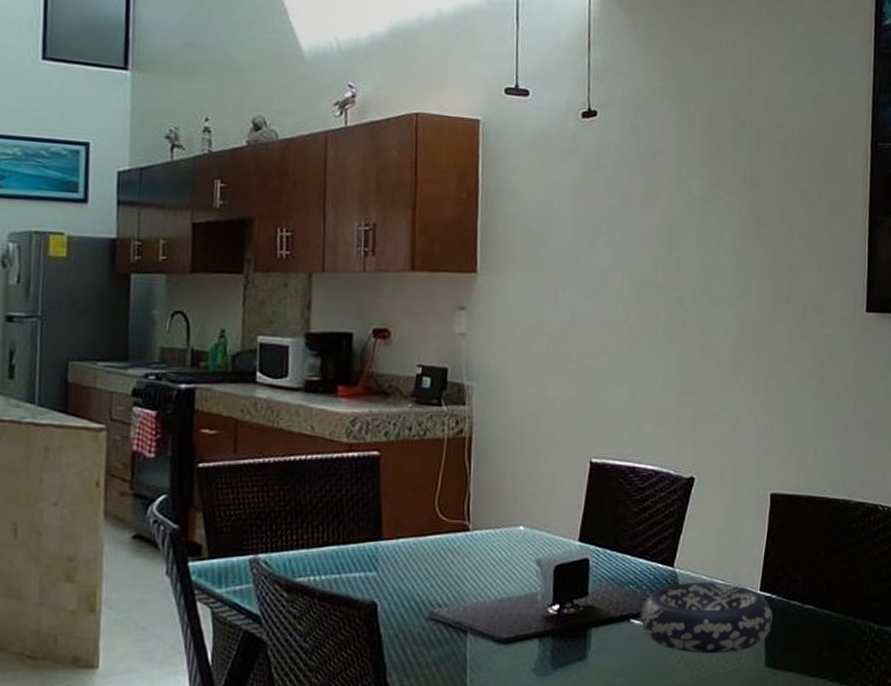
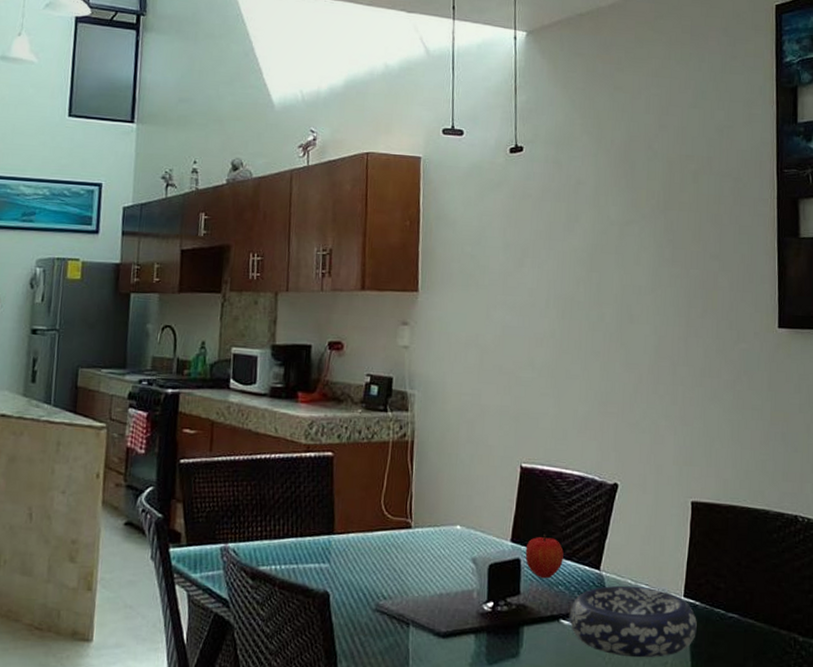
fruit: none [594,532,636,578] -> present [525,534,564,579]

